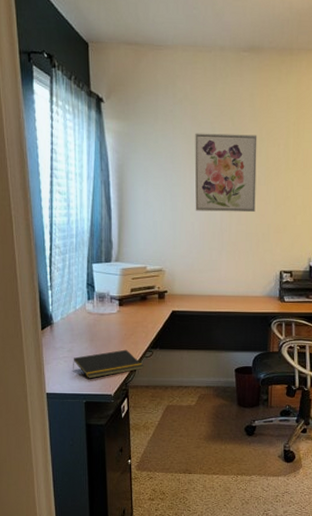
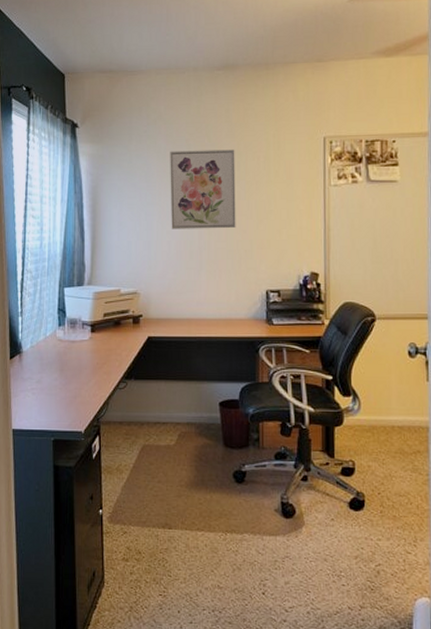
notepad: present [73,349,144,379] -> none [41,380,117,414]

